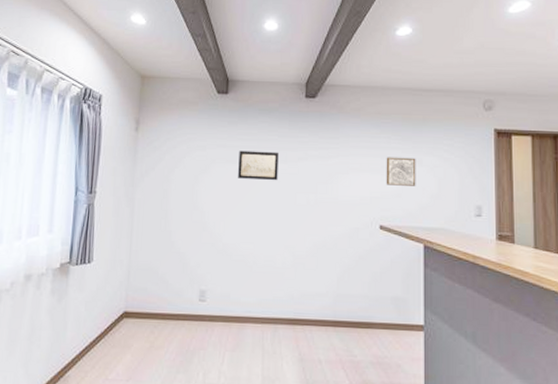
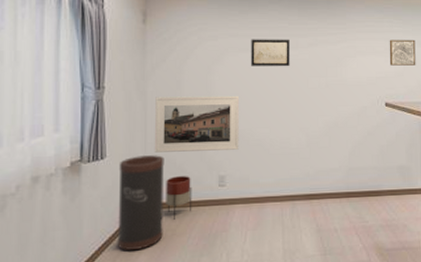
trash can: none [97,262,148,358] -> present [117,155,165,250]
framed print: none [138,204,224,264] -> present [154,95,239,153]
planter: none [146,286,173,331] -> present [166,176,192,220]

